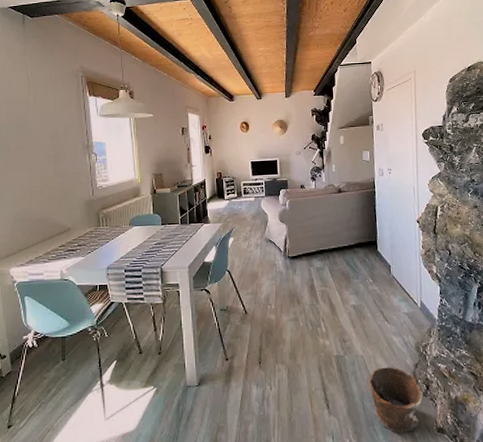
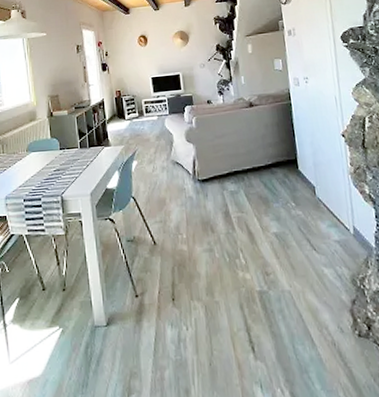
clay pot: present [369,367,424,434] -> none [299,303,365,383]

